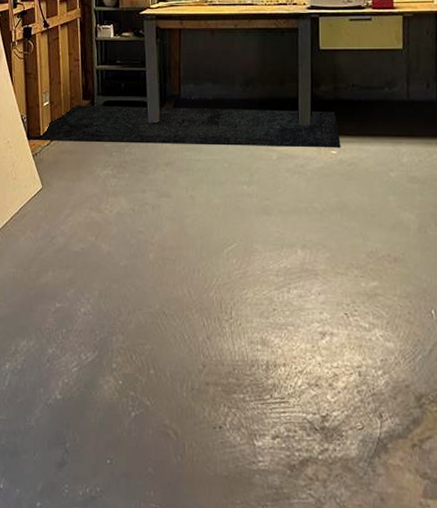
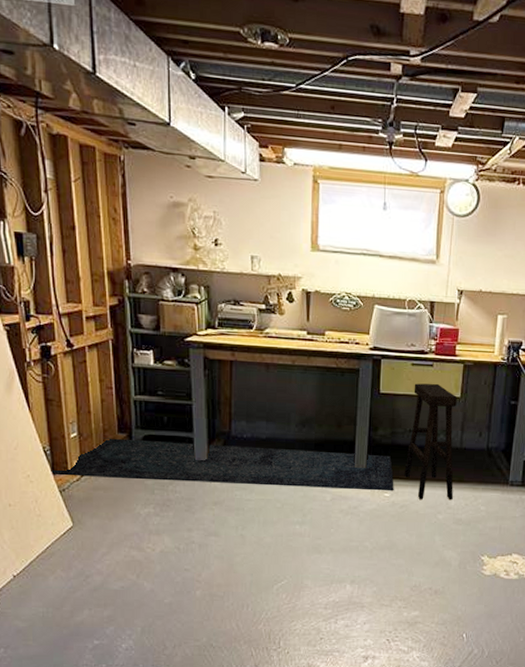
stool: none [350,36,405,157] -> present [404,383,457,500]

